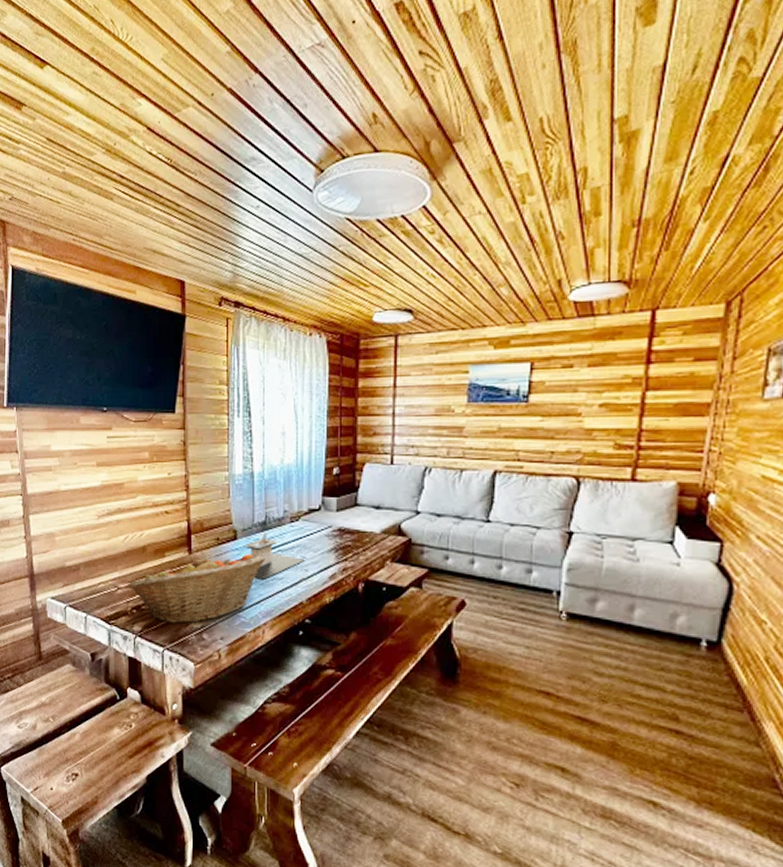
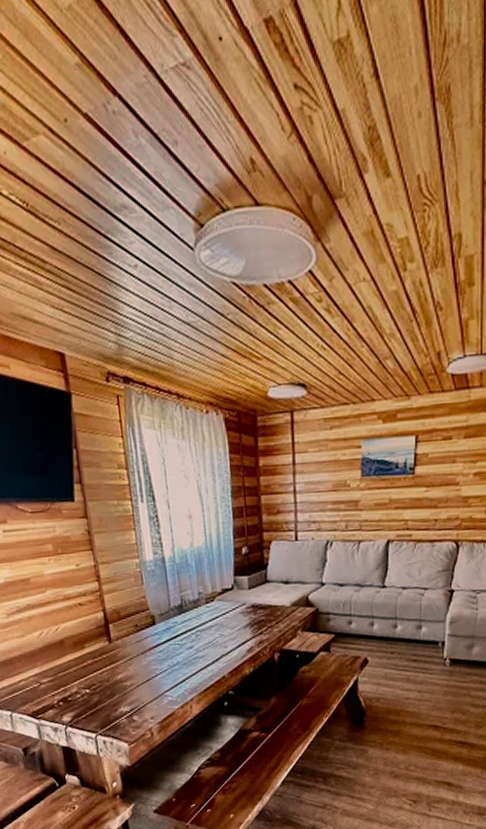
fruit basket: present [128,554,265,623] -> none [50,637,186,710]
architectural model: present [238,532,305,580] -> none [159,615,223,660]

